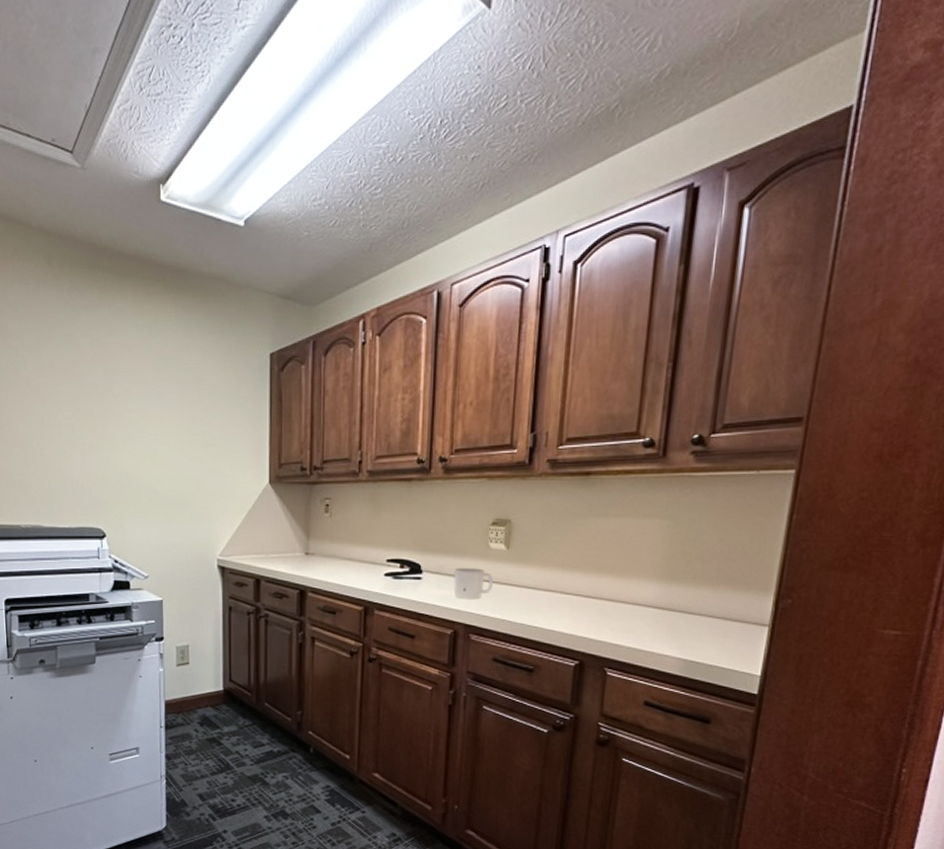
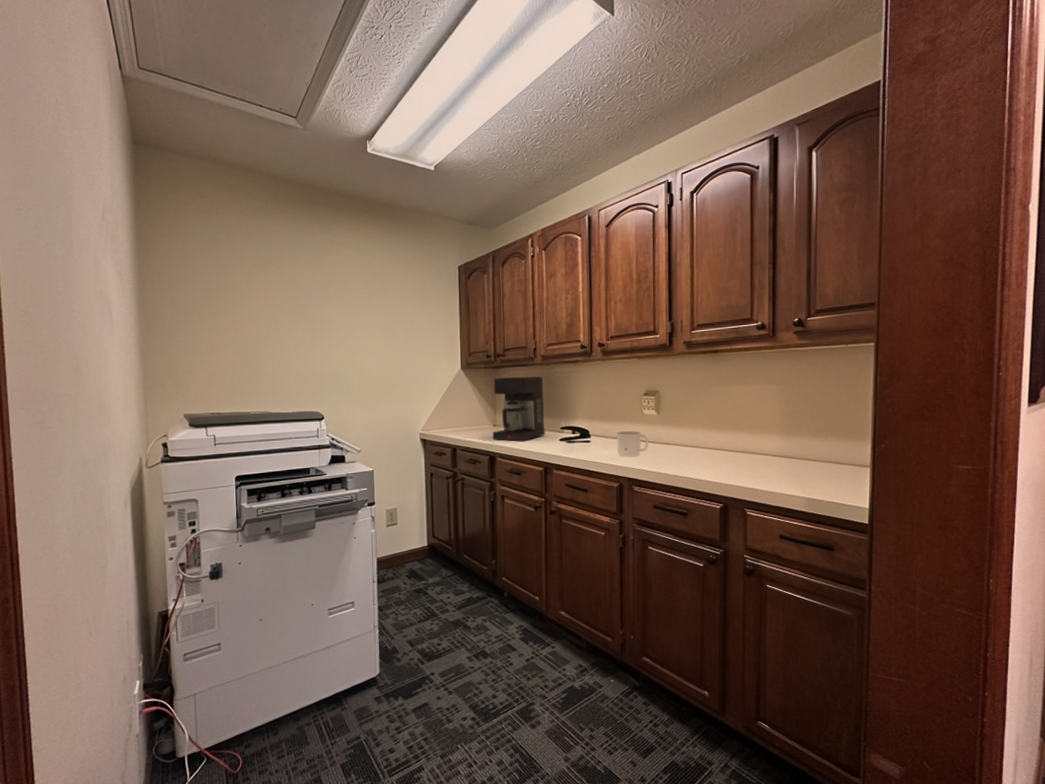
coffee maker: none [303,495,369,575] -> present [492,376,545,442]

